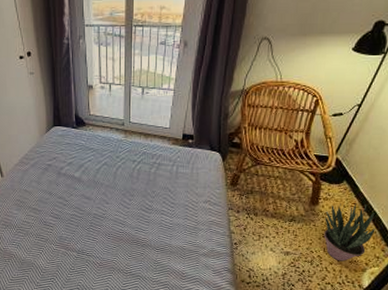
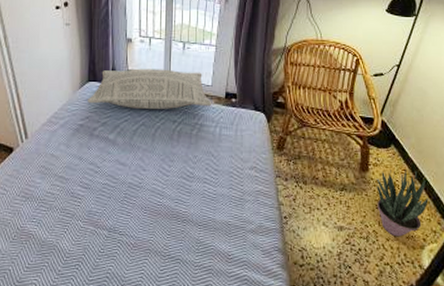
pillow: none [54,113,170,150] -> present [88,68,212,109]

